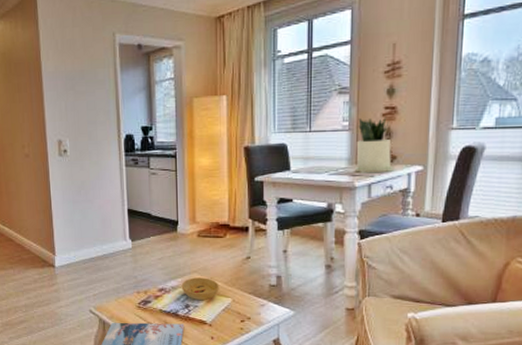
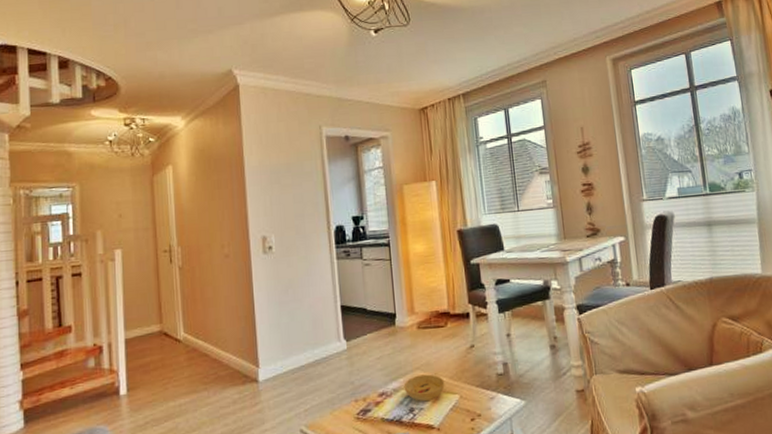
planter: present [354,116,395,173] -> none [561,193,600,248]

